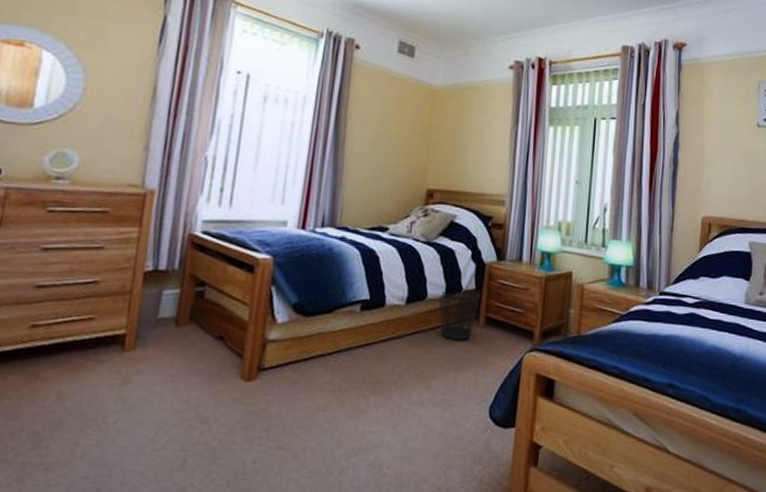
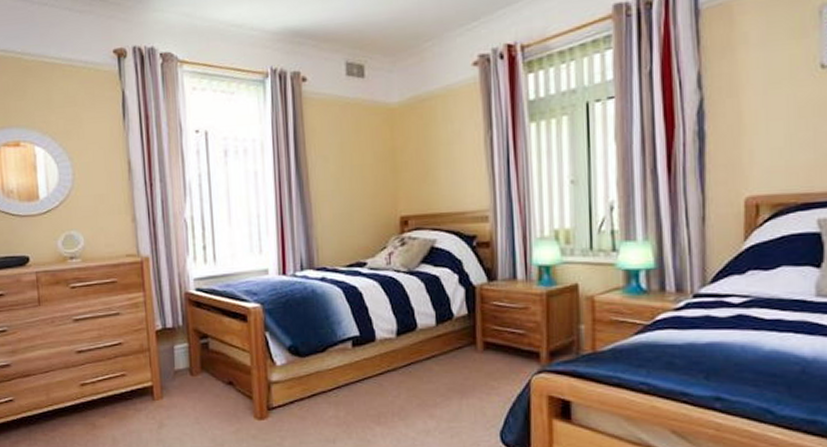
wastebasket: present [438,289,481,340] -> none [428,315,474,368]

